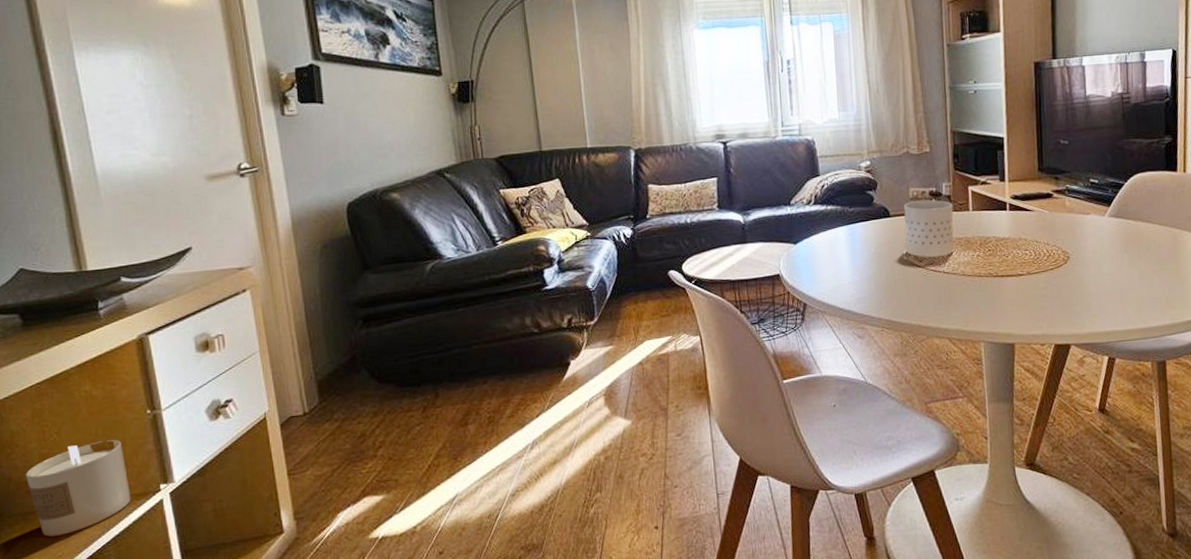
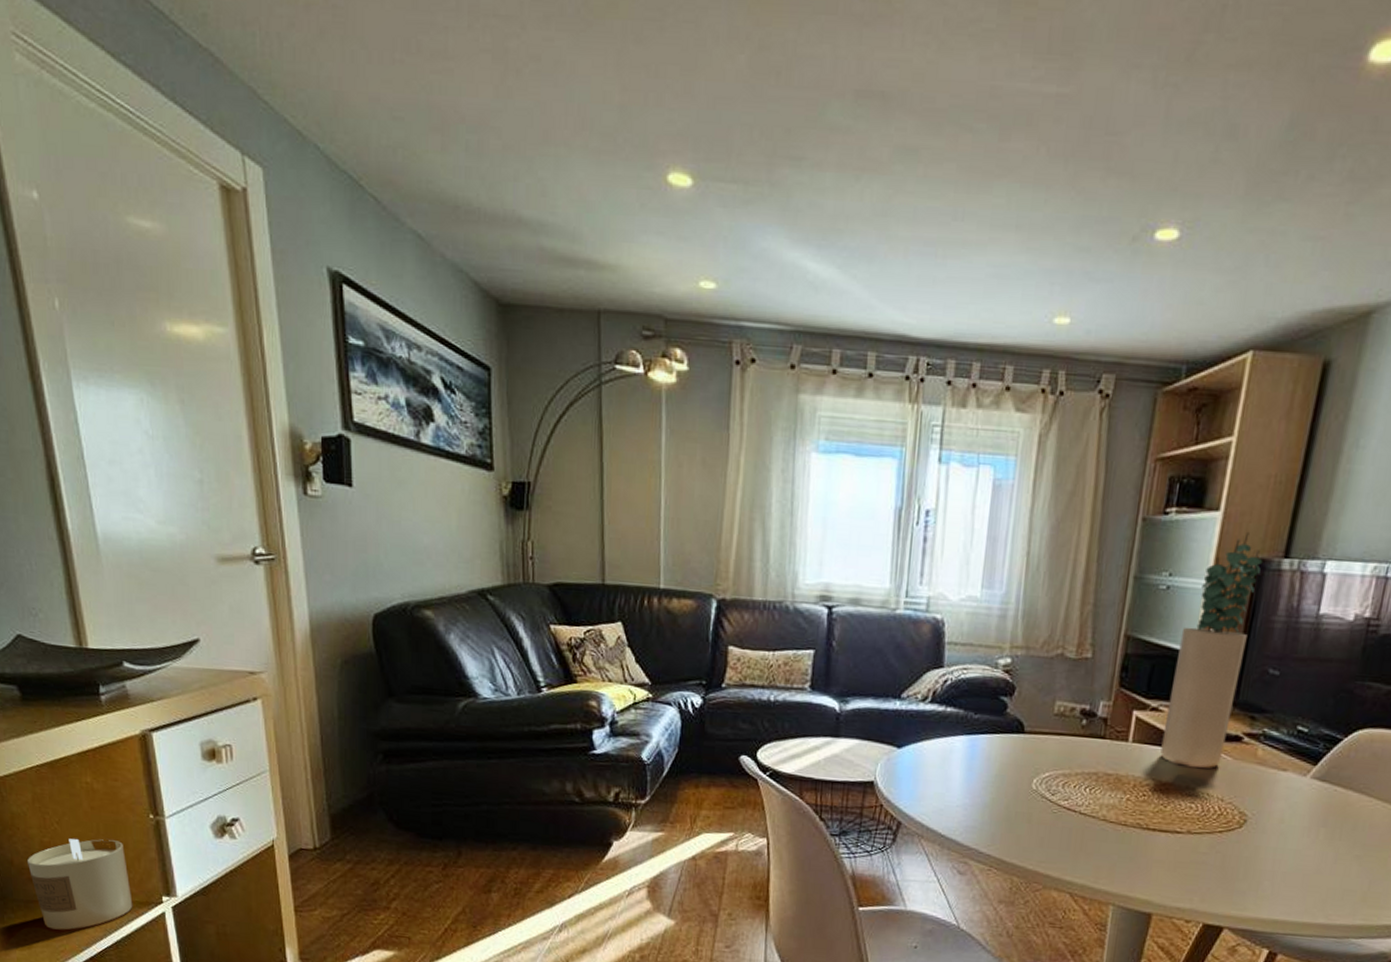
mug: present [903,200,954,258] -> none [1037,718,1108,793]
vase: none [992,44,1041,223] -> present [1160,531,1263,769]

